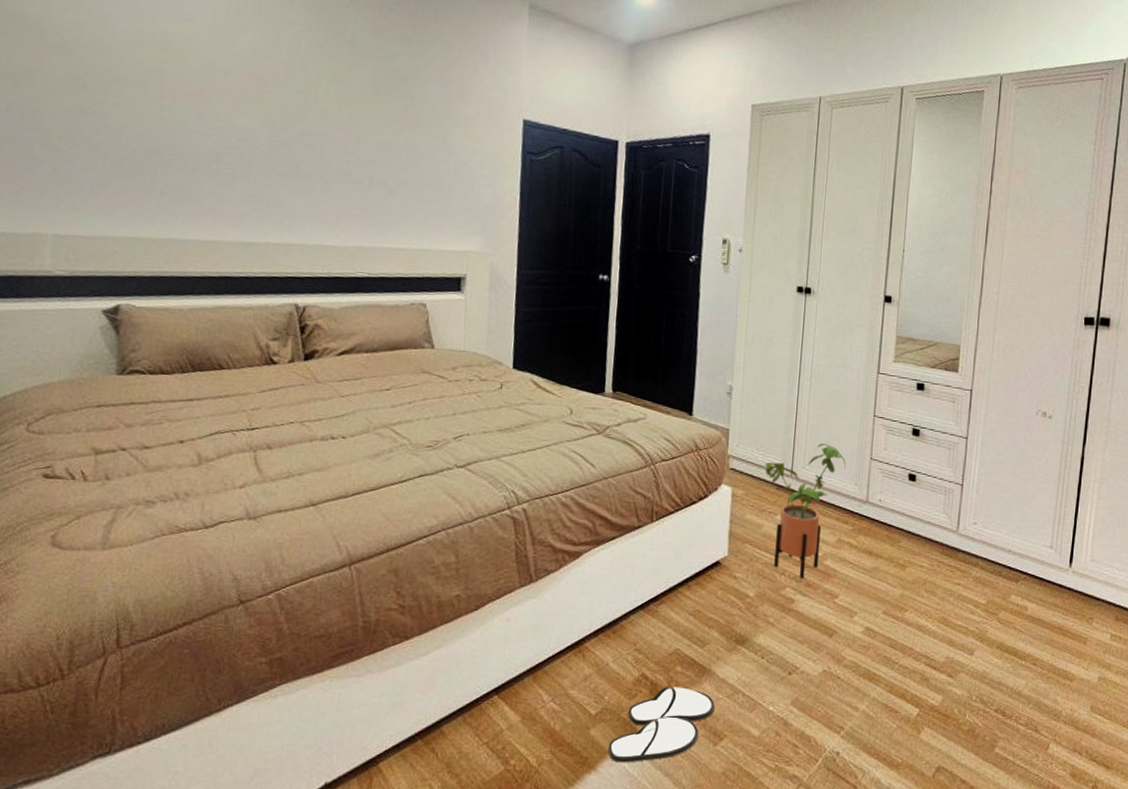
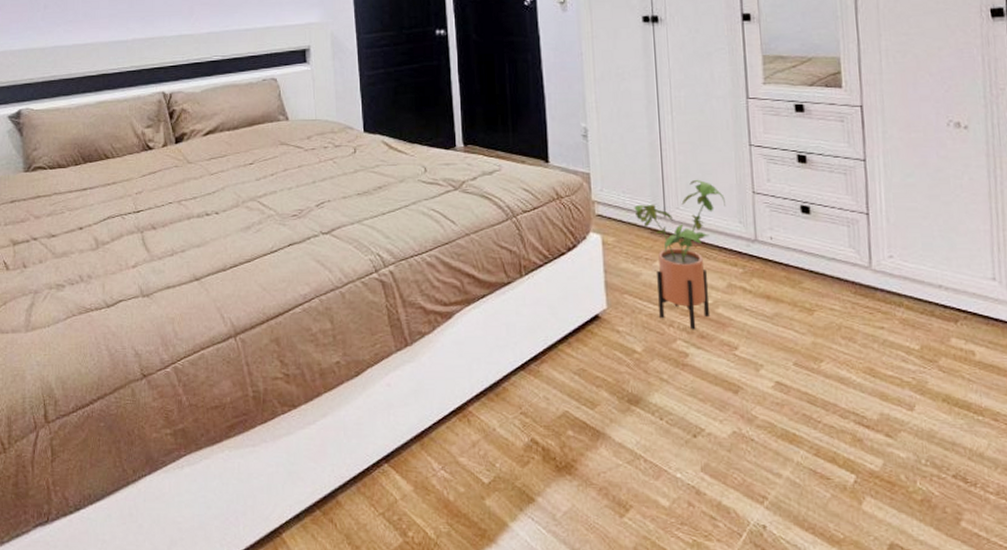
slippers: present [607,686,715,763] -> none [506,452,615,536]

